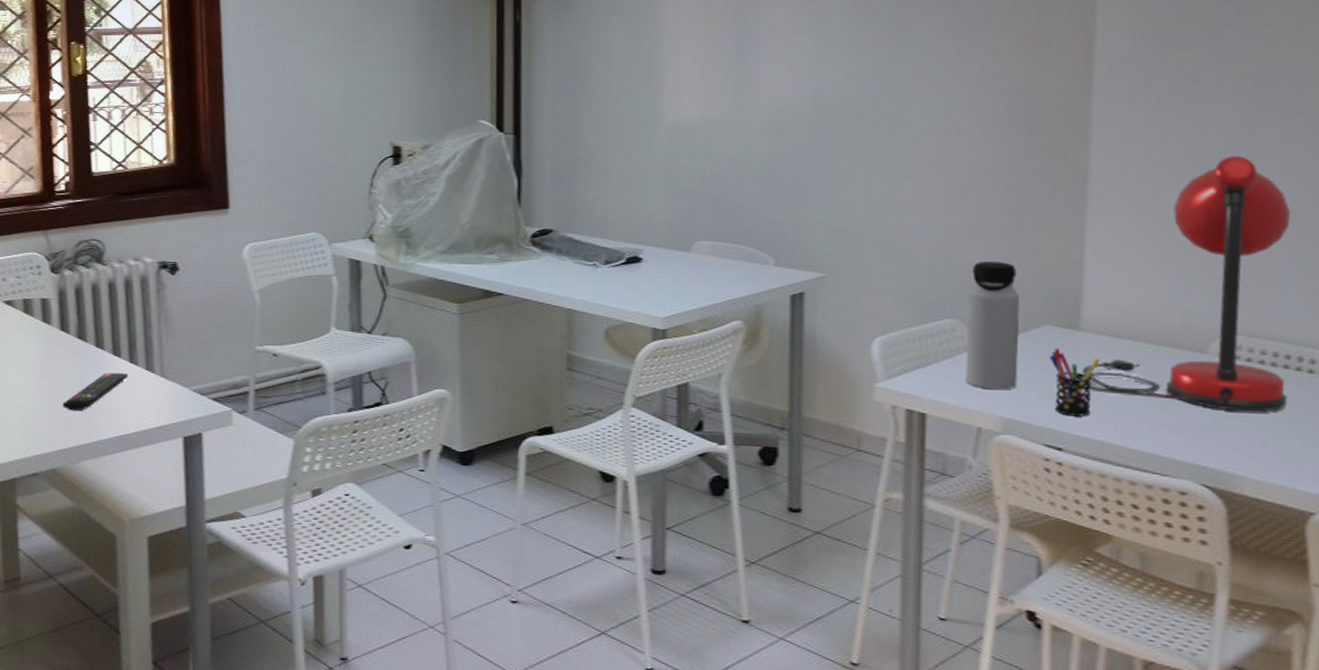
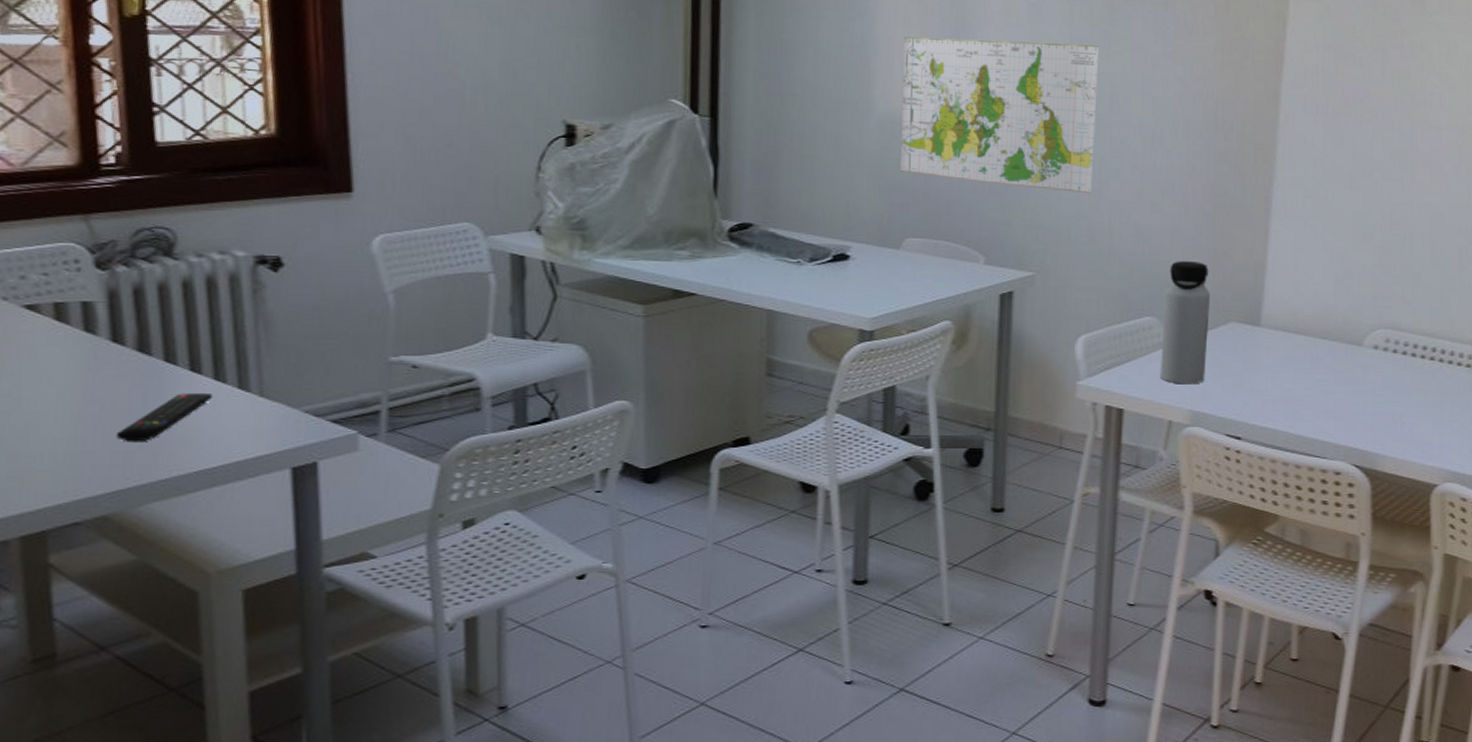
map: none [687,46,887,195] -> present [899,36,1099,194]
pen holder: present [1049,348,1100,417] -> none [1234,343,1276,407]
desk lamp: present [1076,156,1291,413] -> none [1255,166,1434,398]

